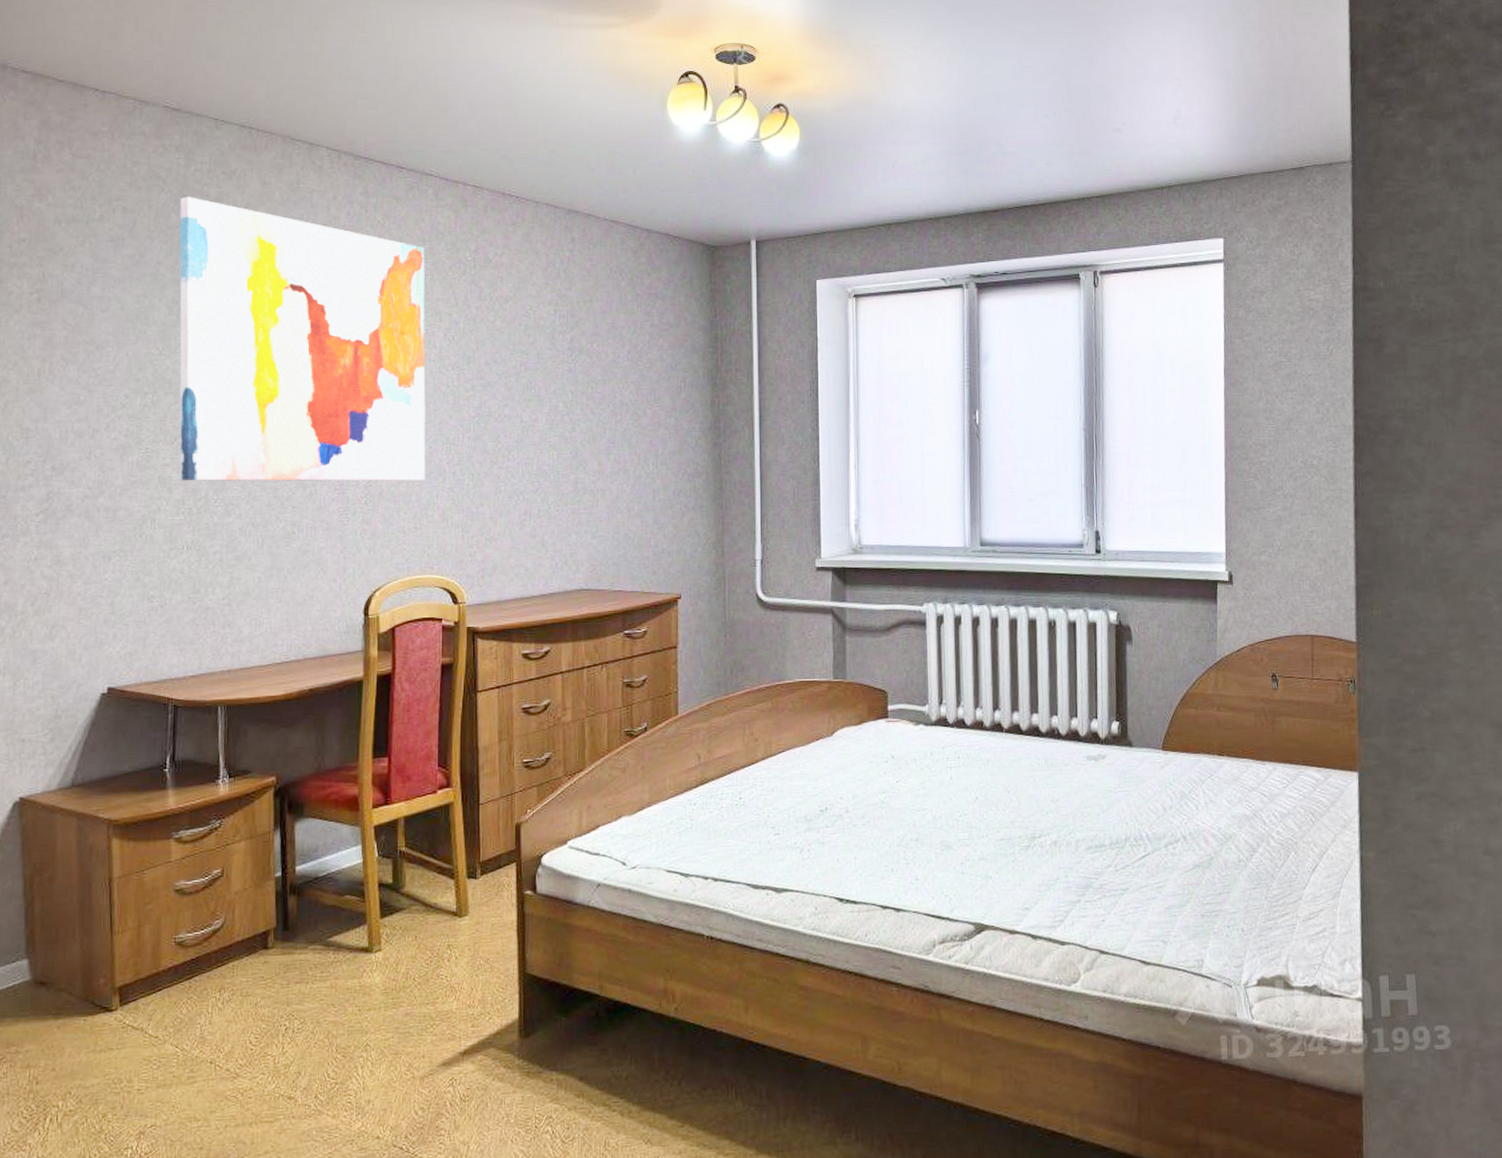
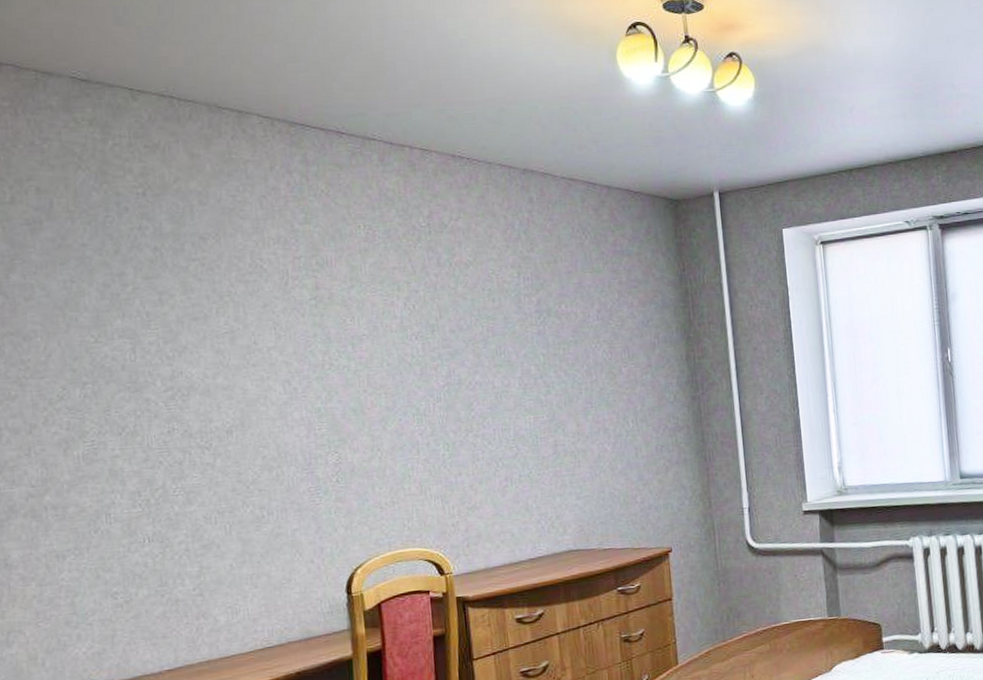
wall art: present [179,197,426,481] -> none [100,173,399,472]

